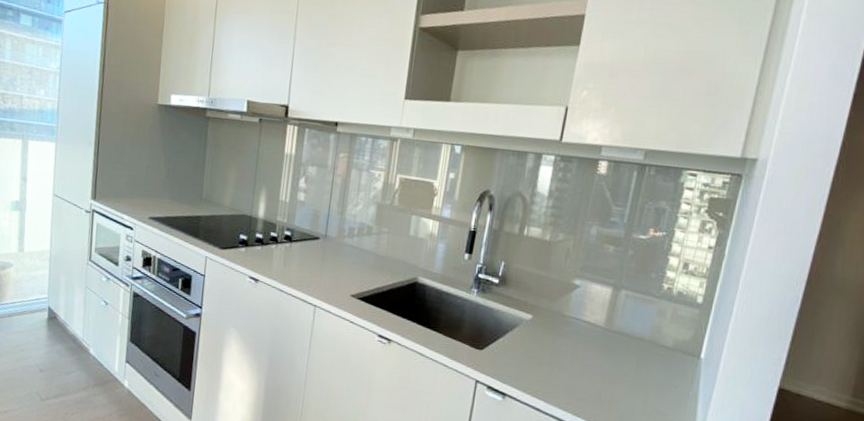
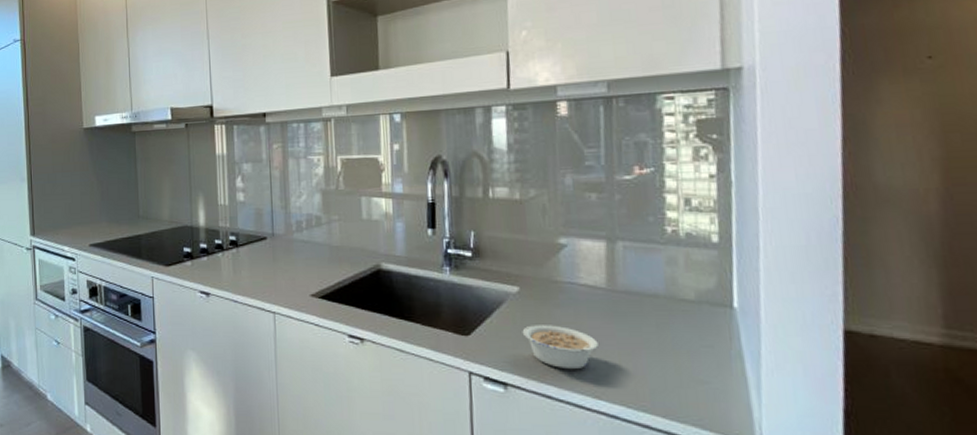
legume: none [527,348,587,391] -> present [522,325,599,370]

